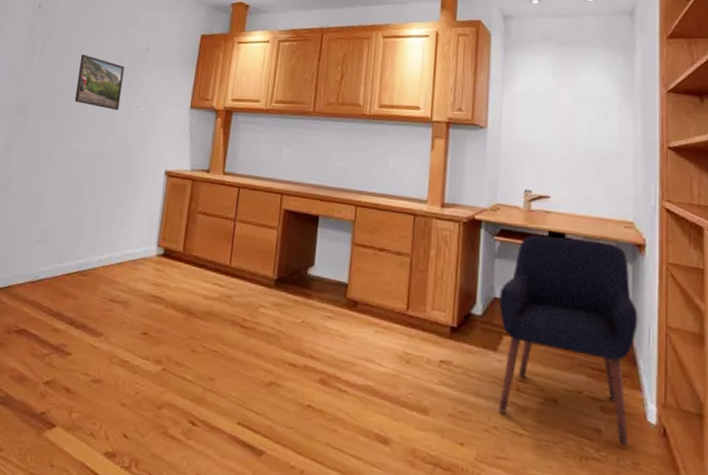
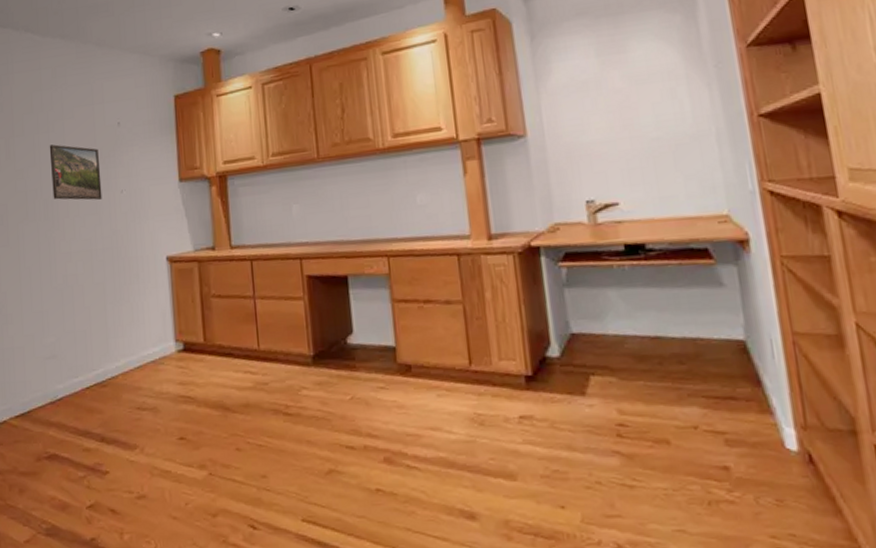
chair: present [498,235,638,446] -> none [576,245,767,481]

